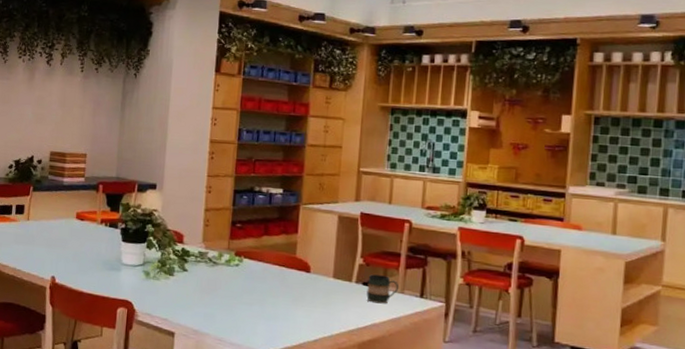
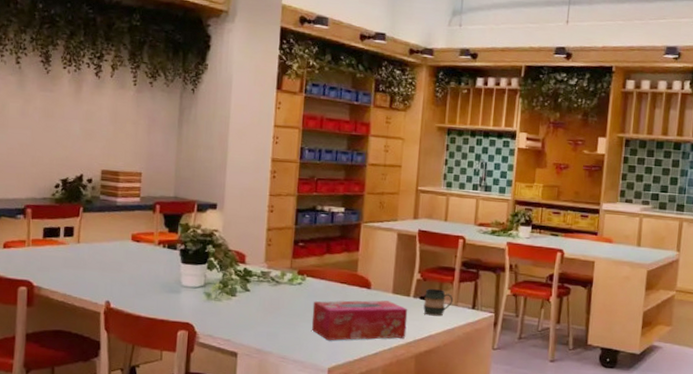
tissue box: none [248,283,350,326] -> present [311,300,408,341]

